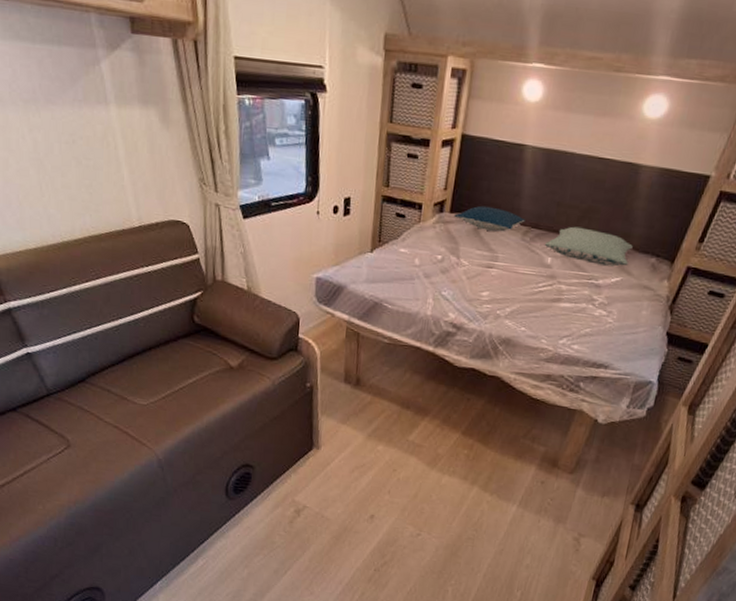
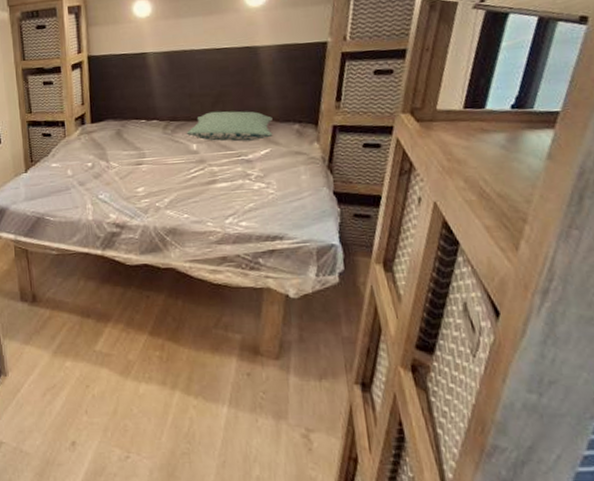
pillow: present [454,205,526,232] -> none [95,110,163,132]

